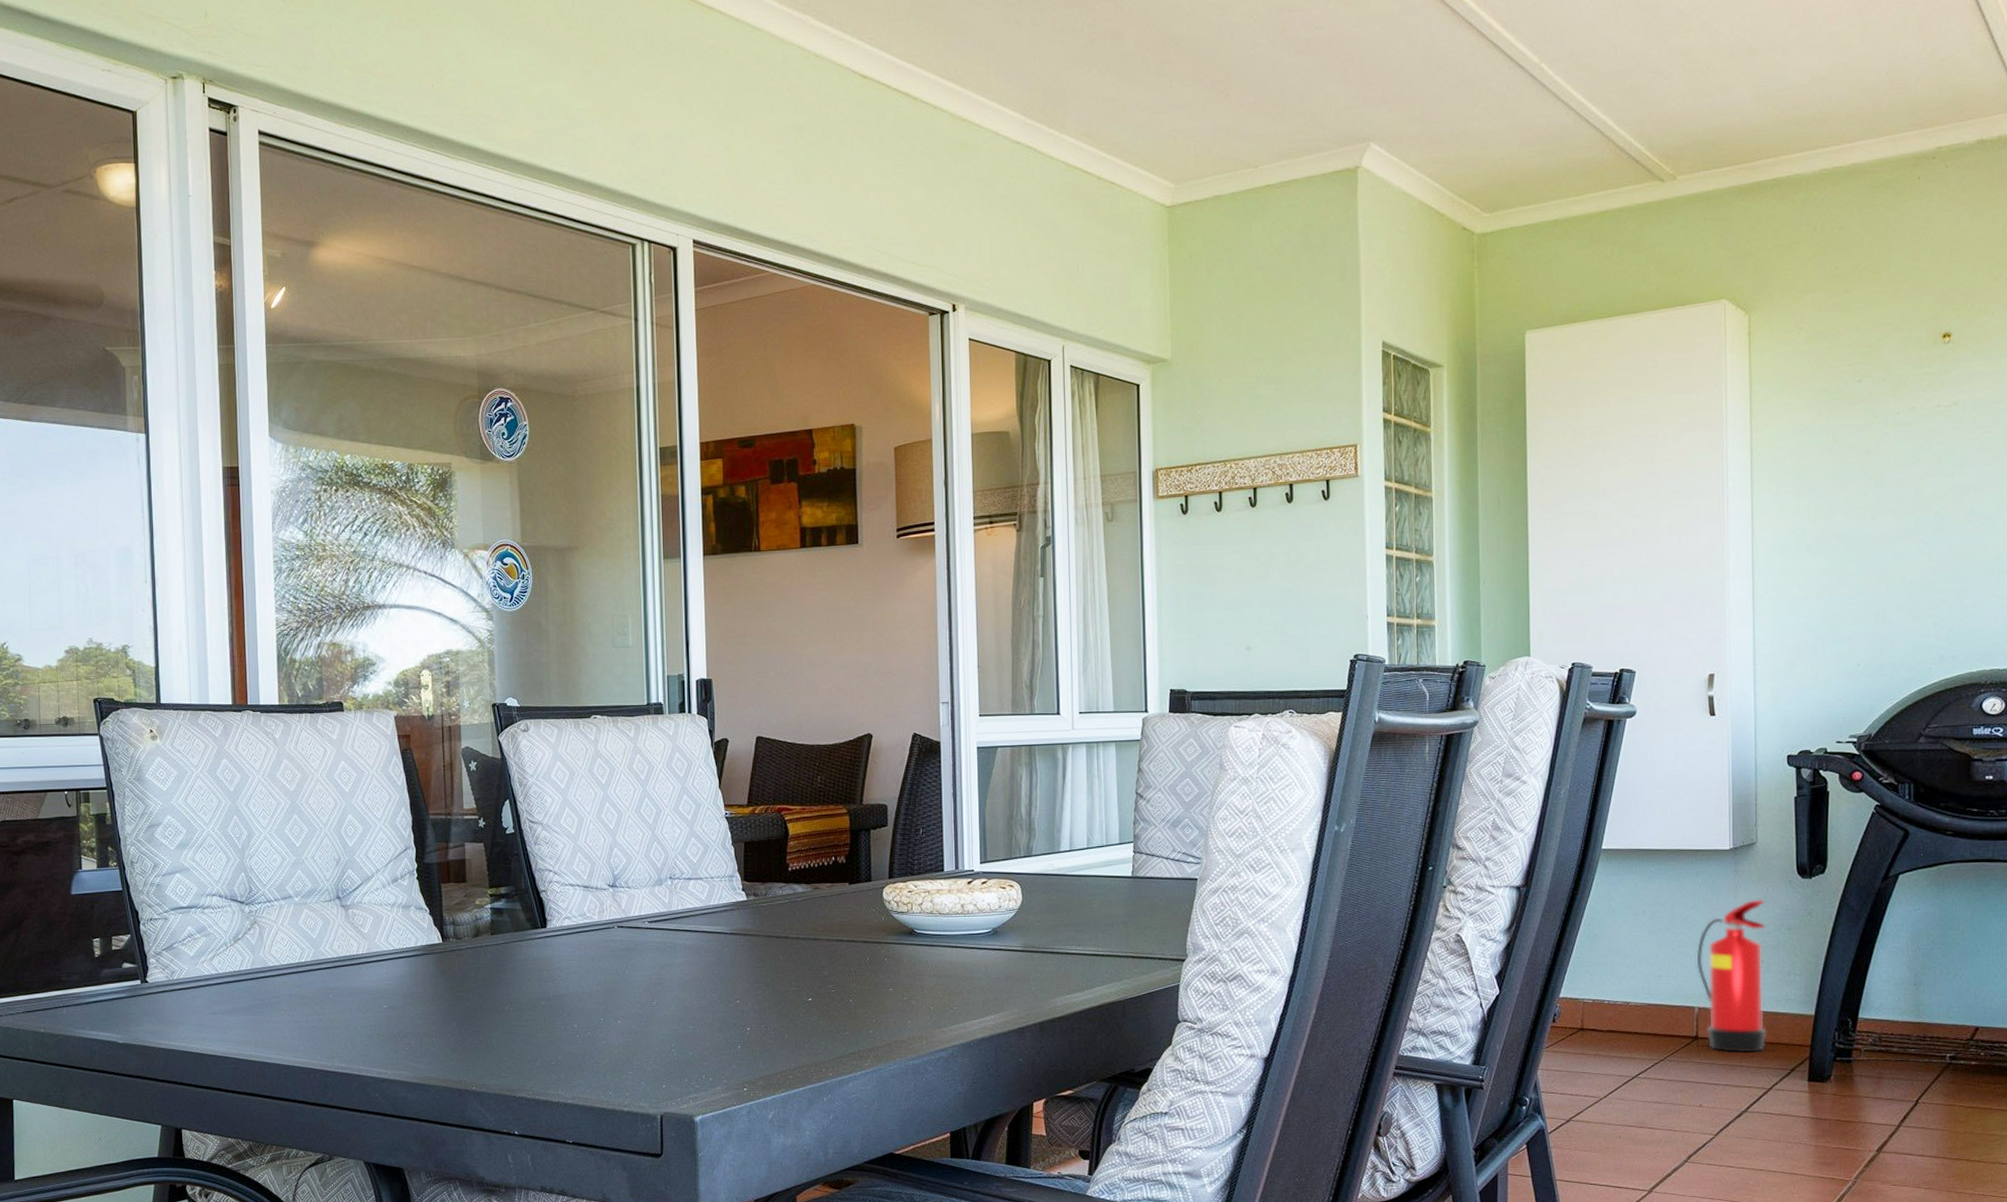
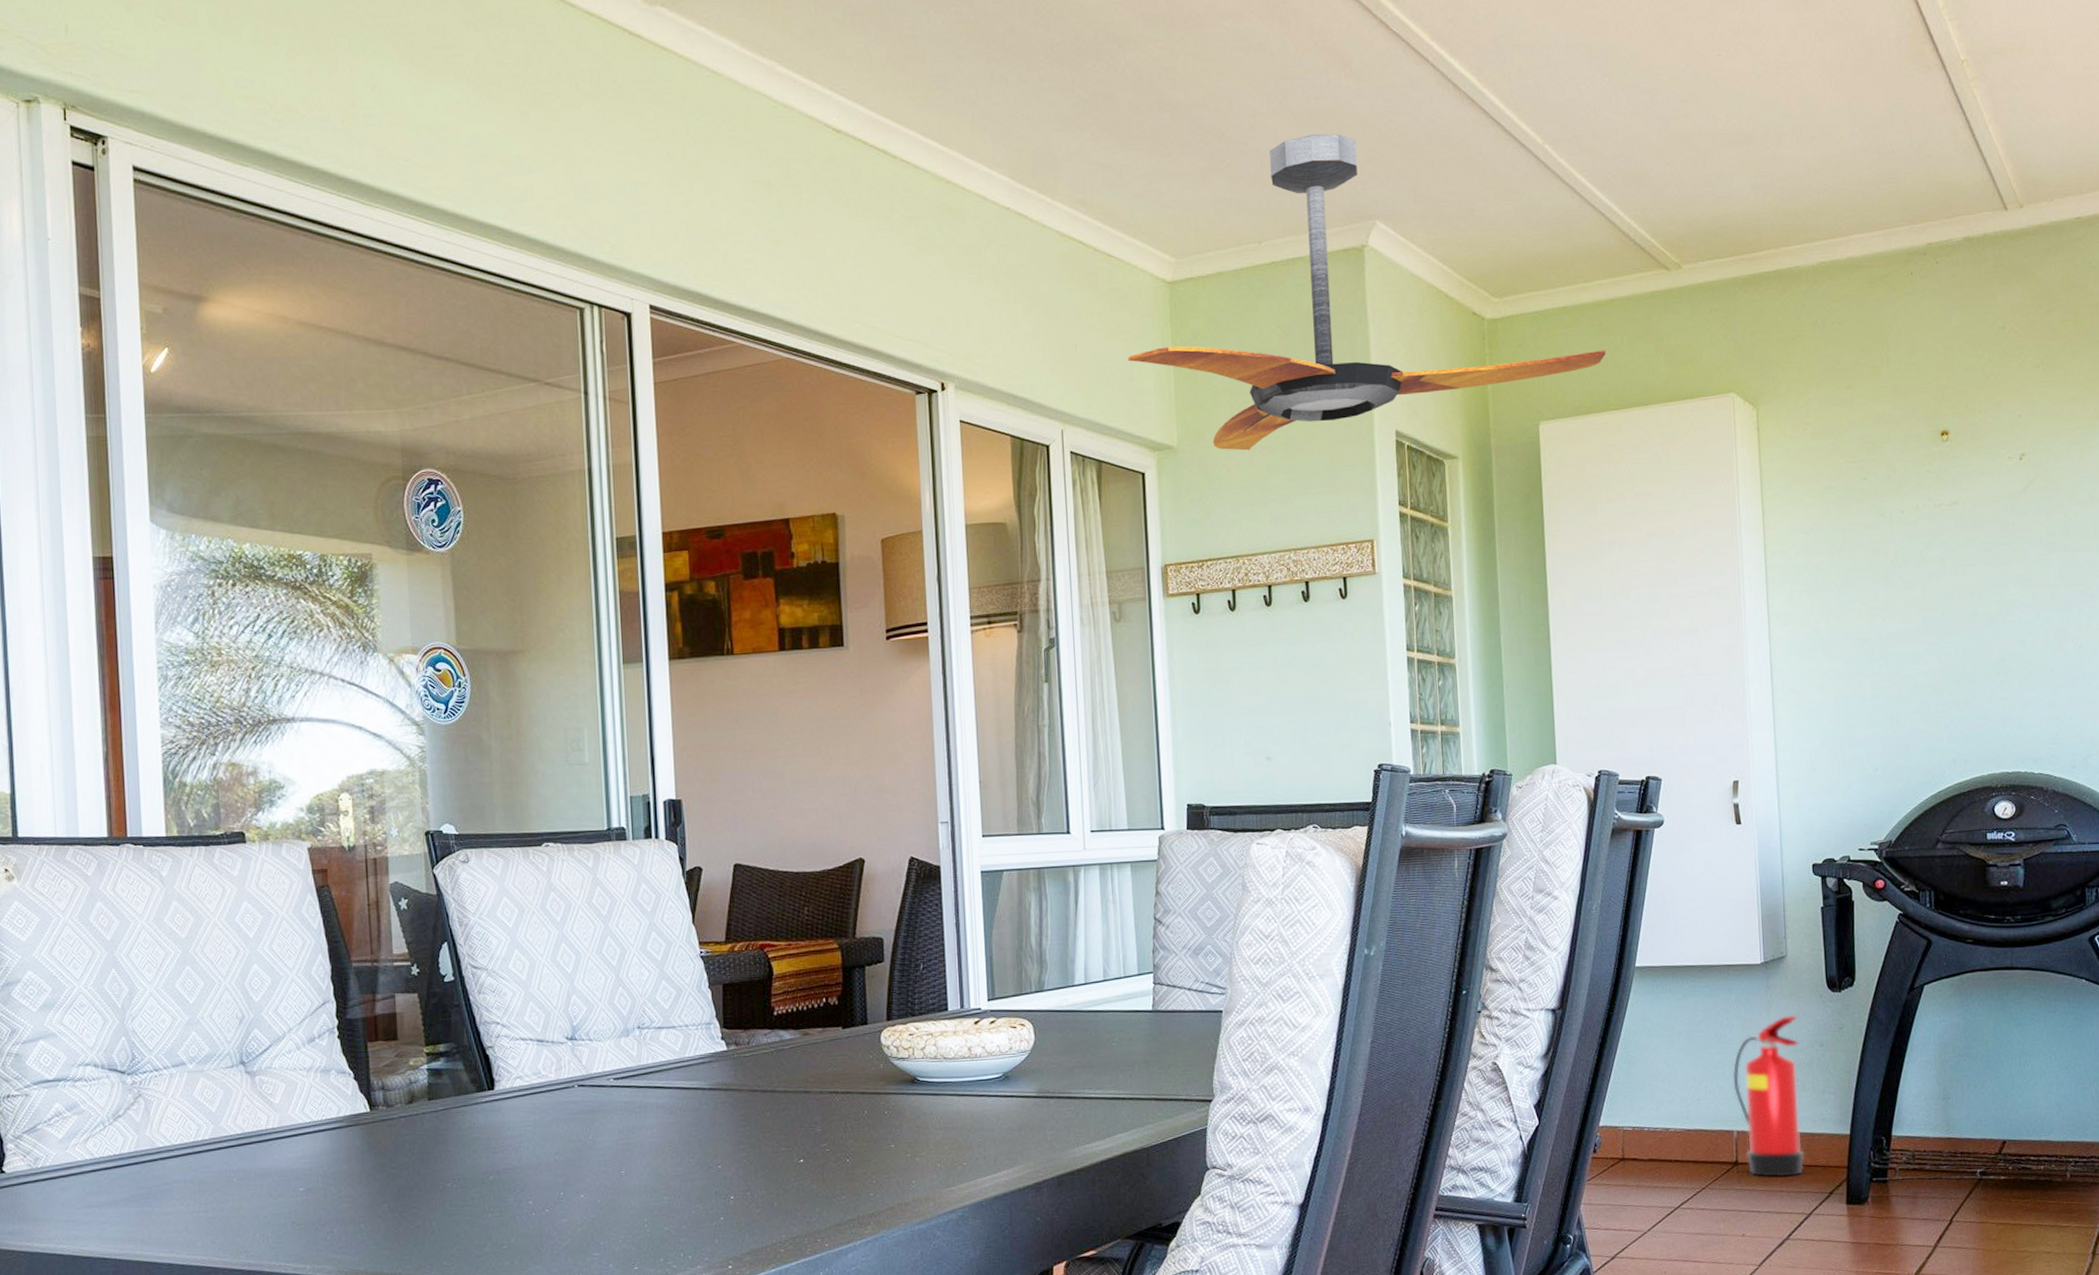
ceiling fan: none [1126,61,1596,363] -> present [1127,134,1606,451]

